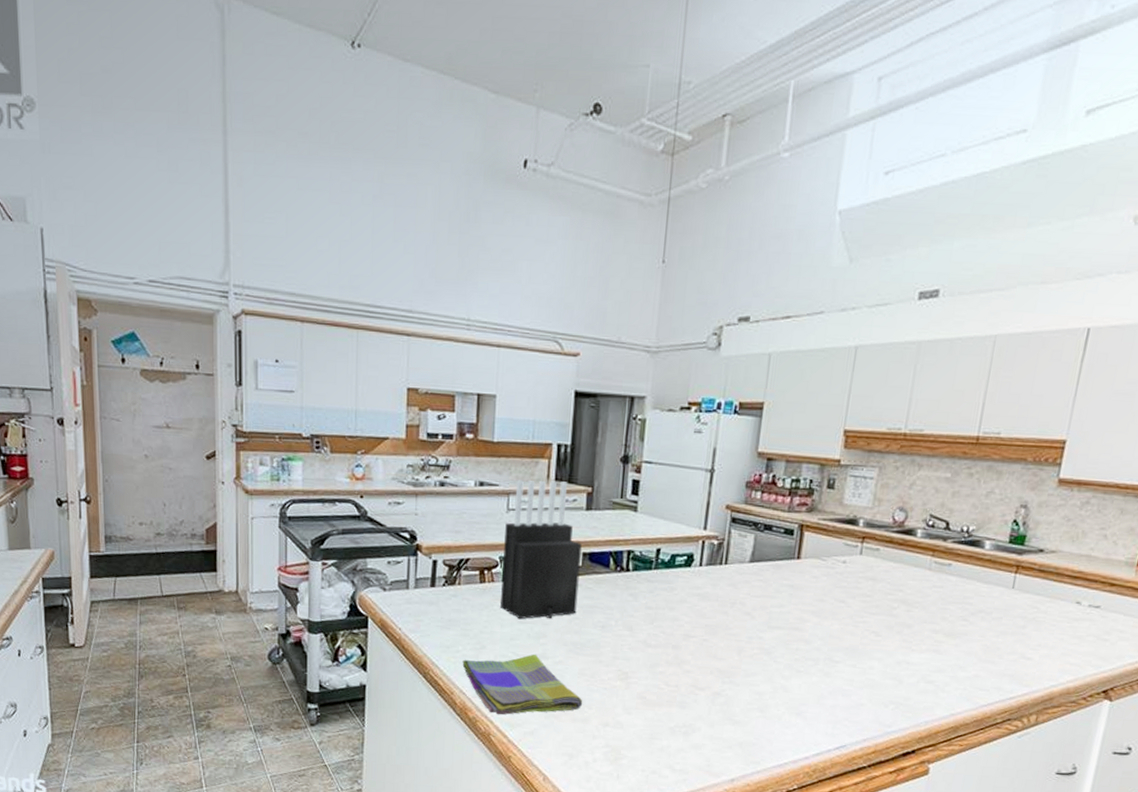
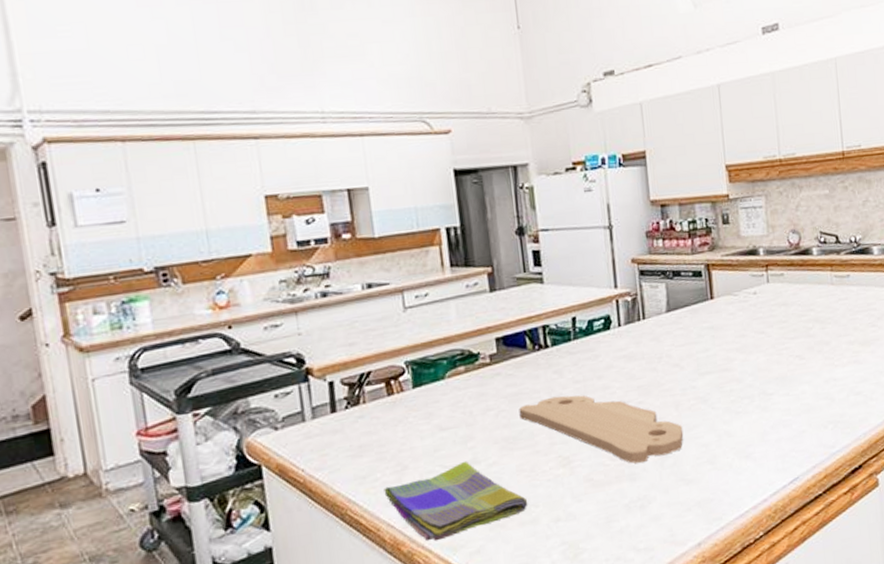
knife block: present [500,480,582,620] -> none [405,266,501,427]
cutting board: none [590,616,741,694] -> present [519,395,684,464]

